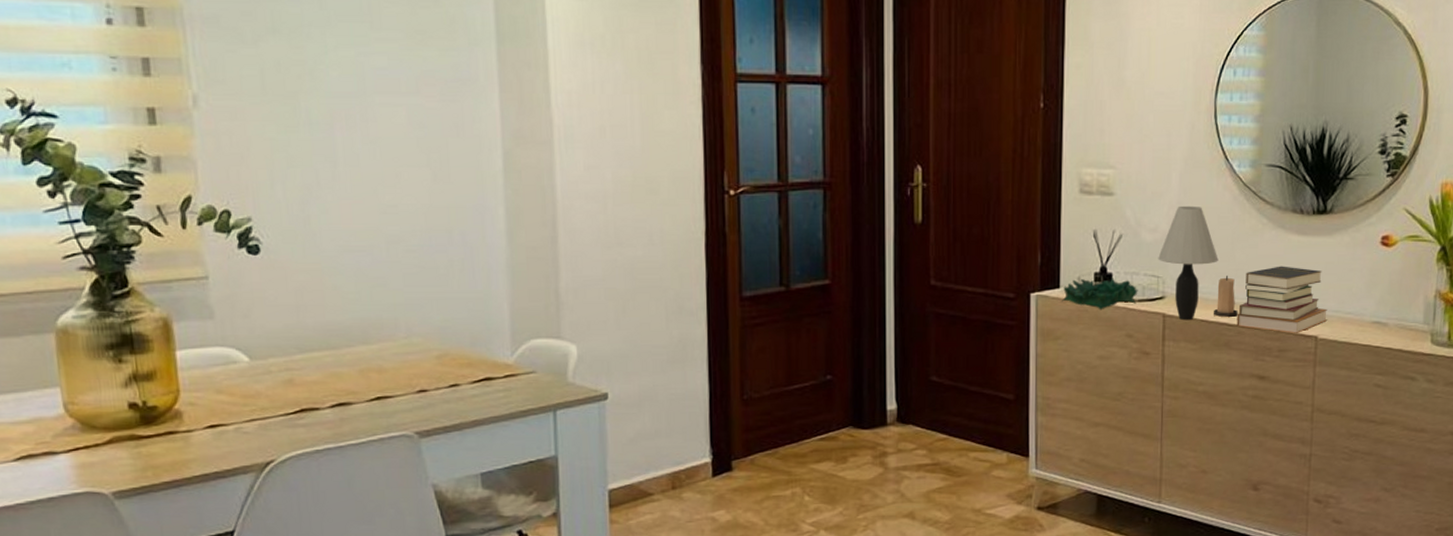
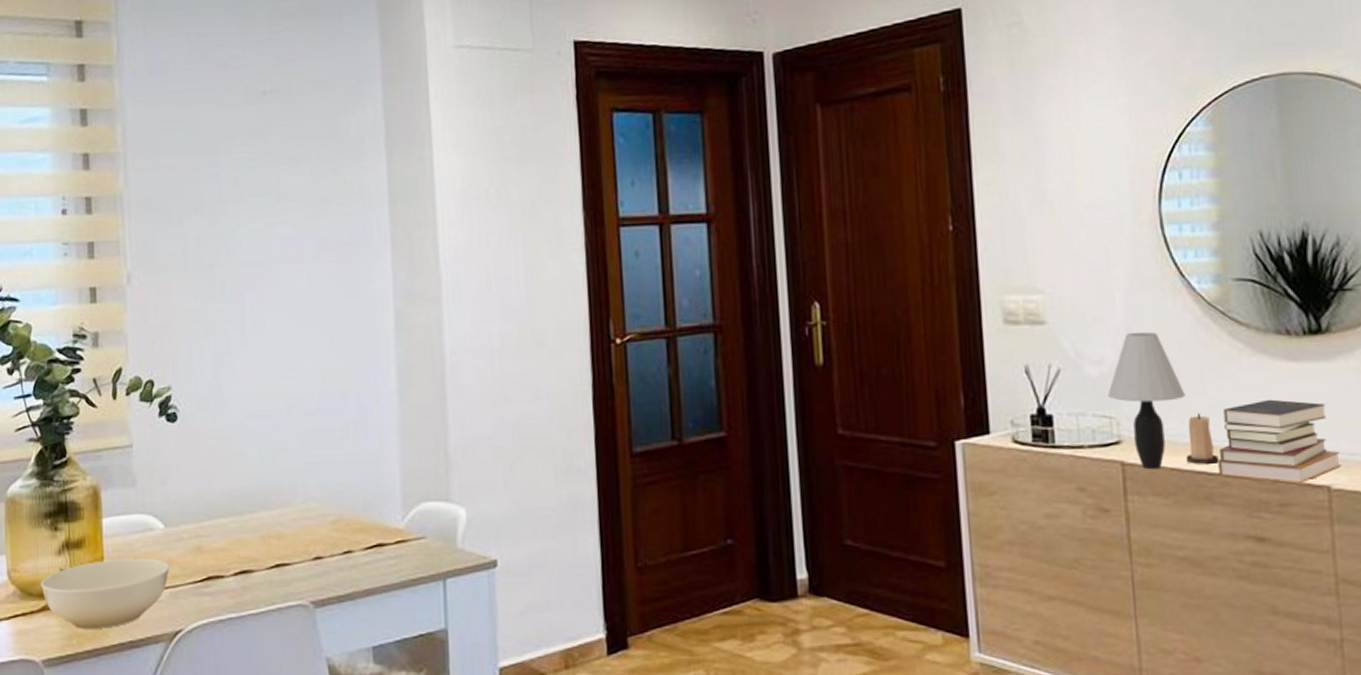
bowl: none [104,391,258,461] -> present [40,558,170,629]
decorative bowl: present [1061,278,1138,310] -> none [992,420,1087,459]

